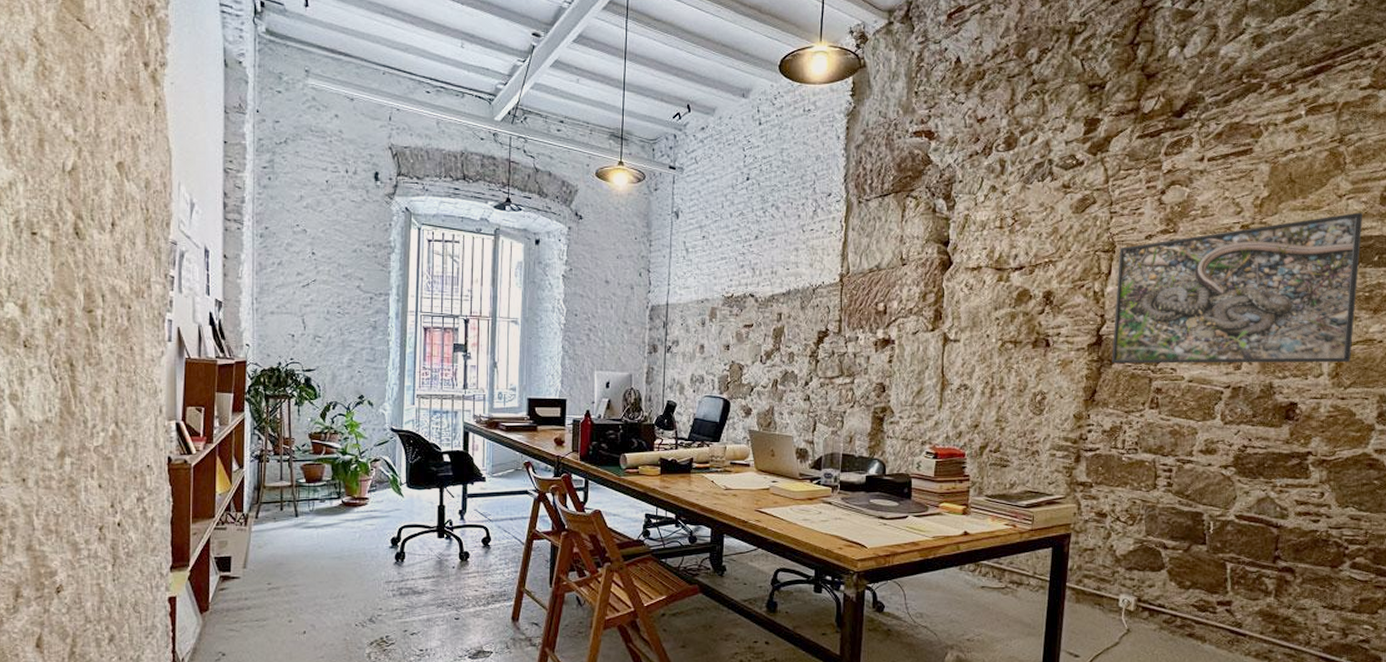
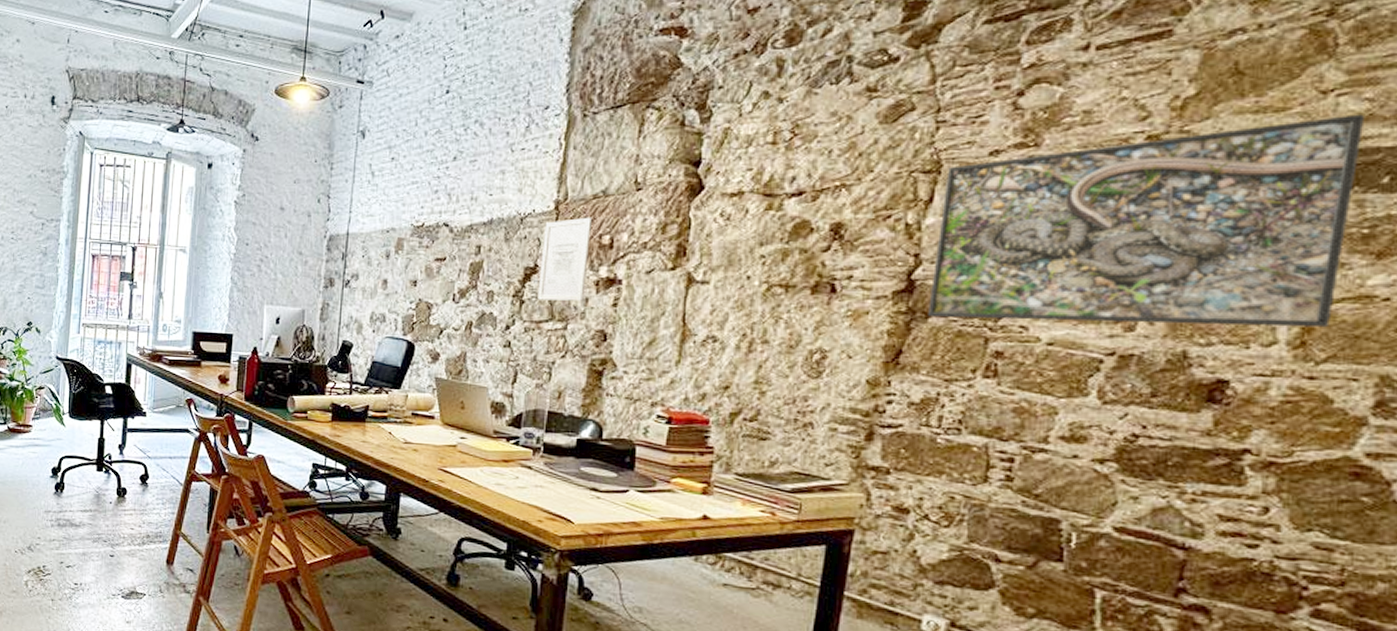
wall art: none [829,288,870,359] -> present [537,217,593,301]

